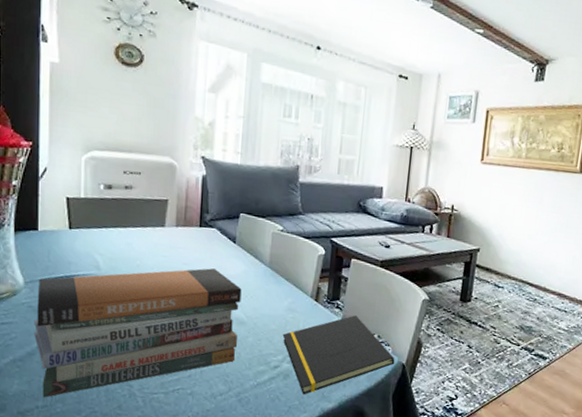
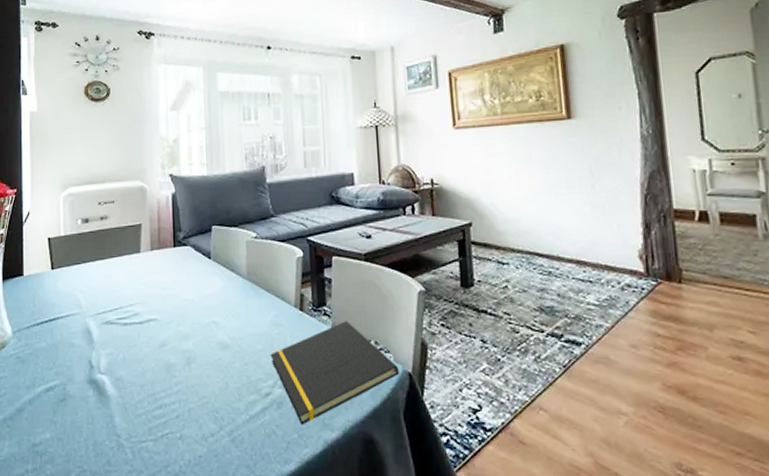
book stack: present [33,268,242,398] -> none [21,290,223,460]

